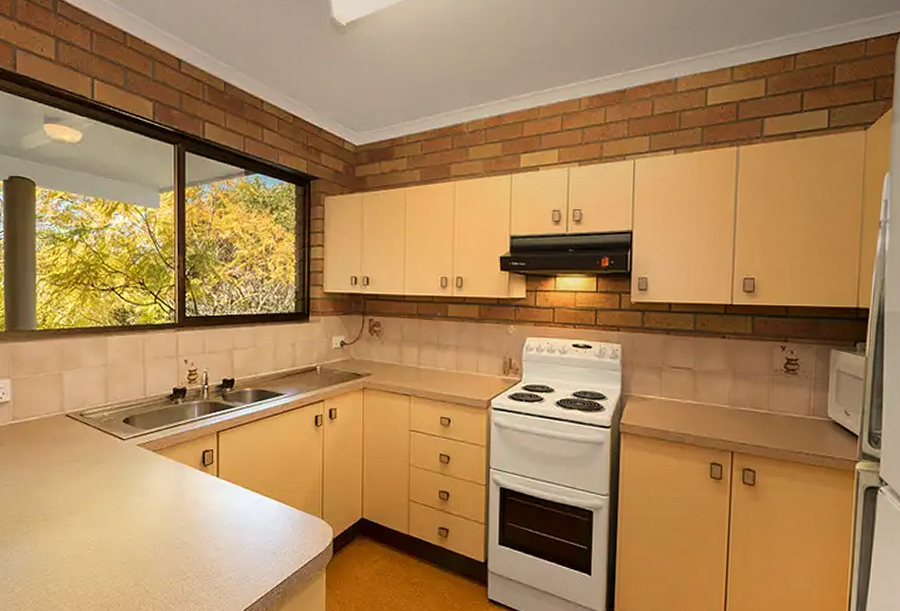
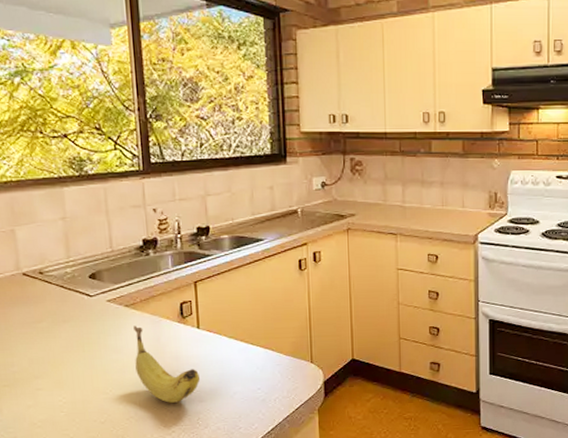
fruit: none [158,470,216,549] -> present [133,325,200,403]

